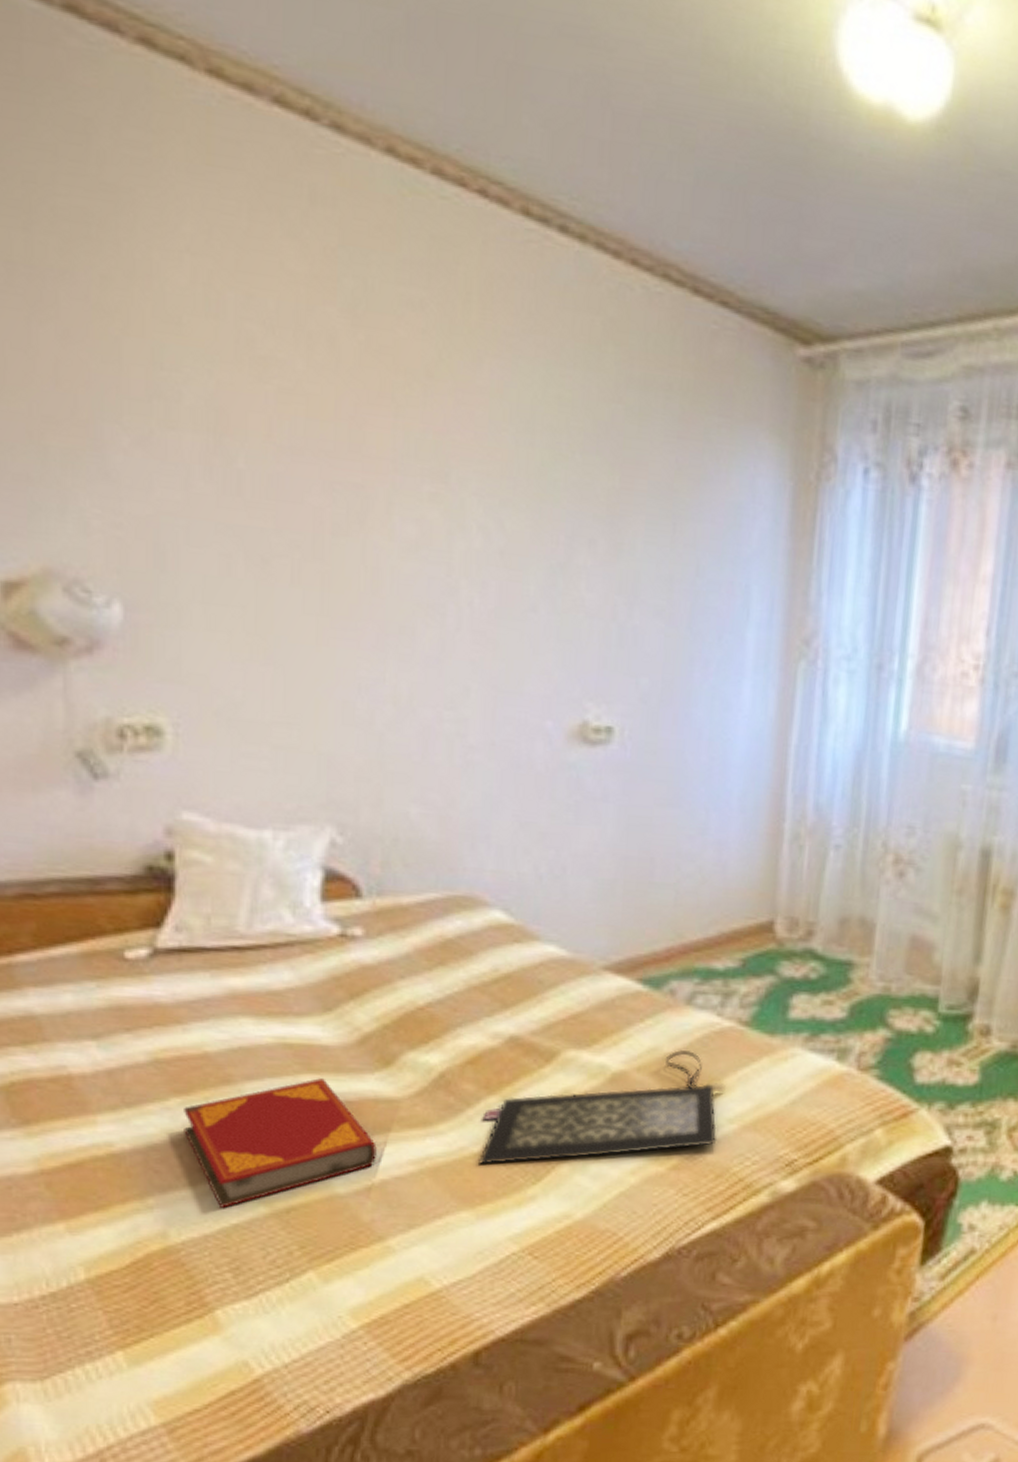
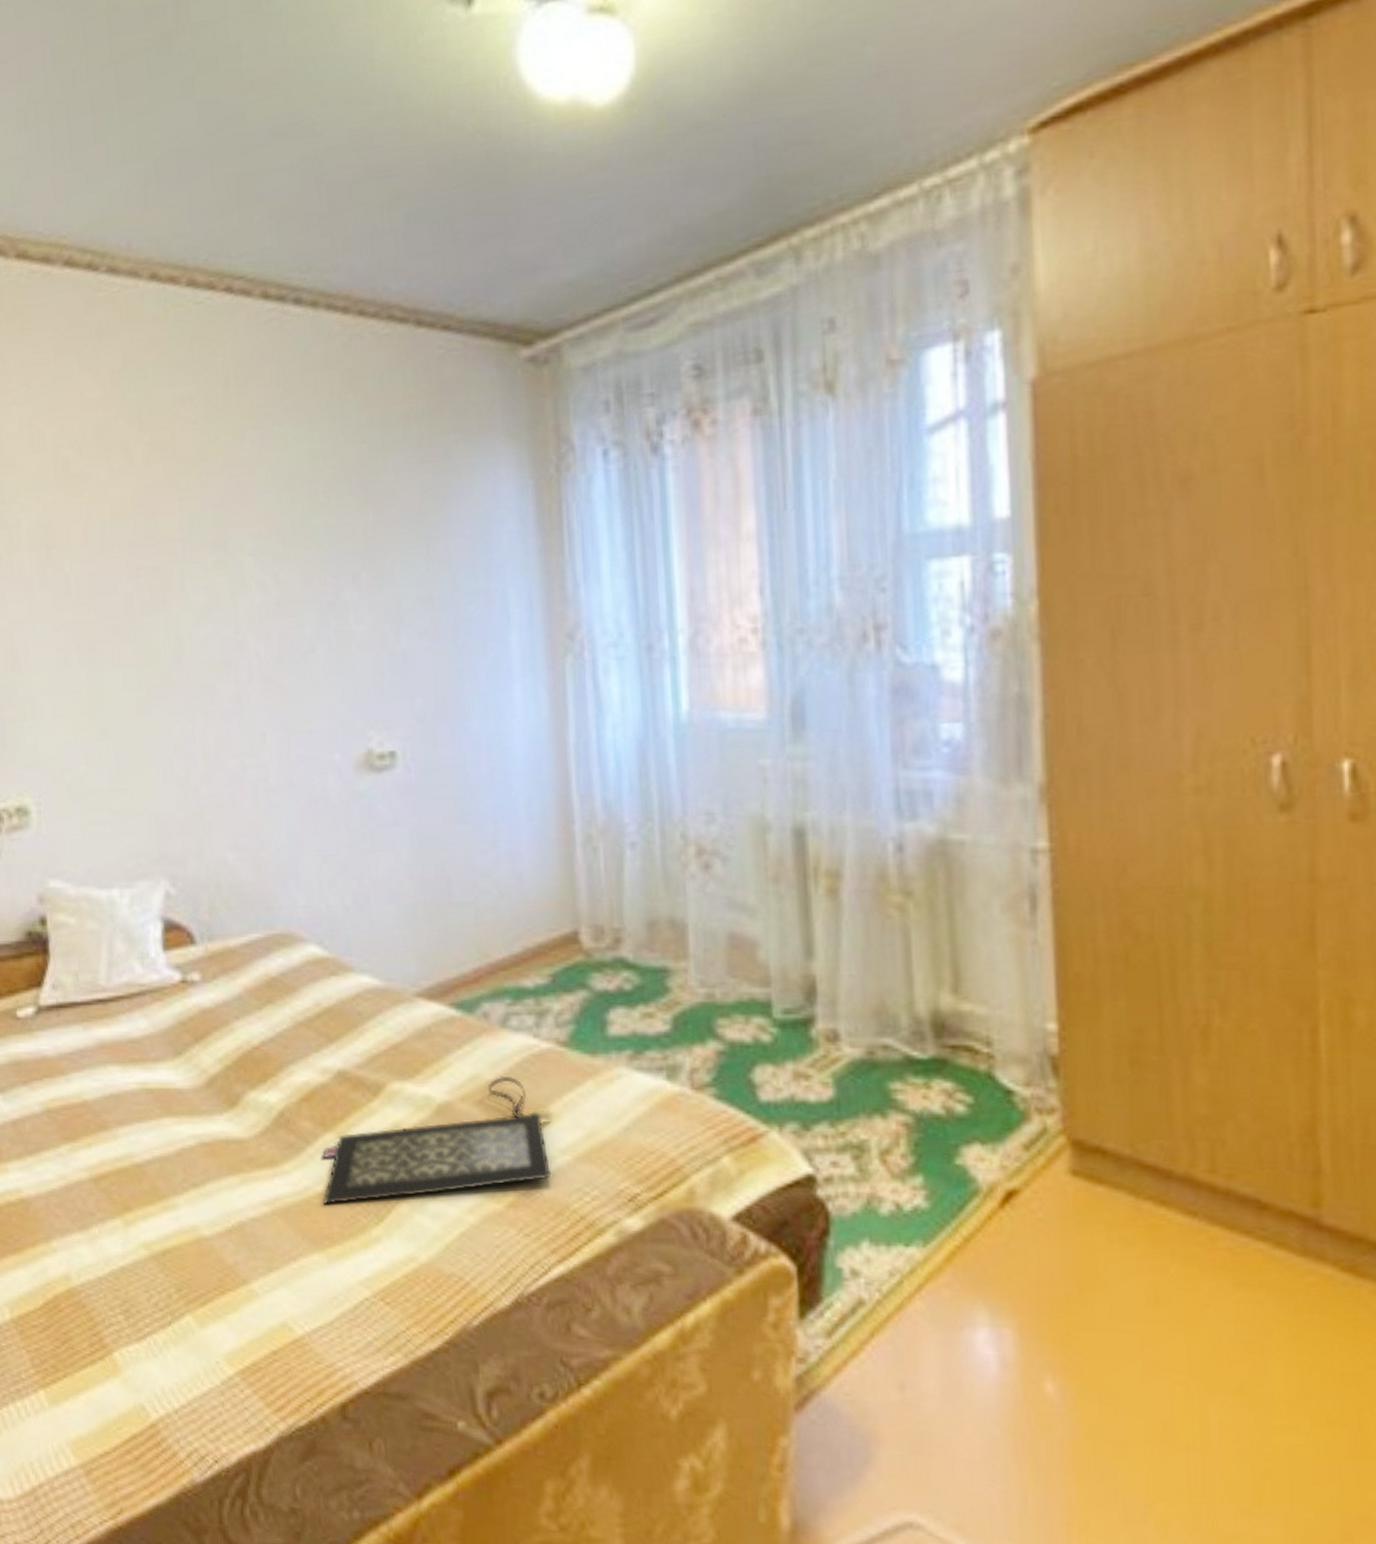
hardback book: present [184,1078,377,1208] -> none [72,1121,233,1250]

